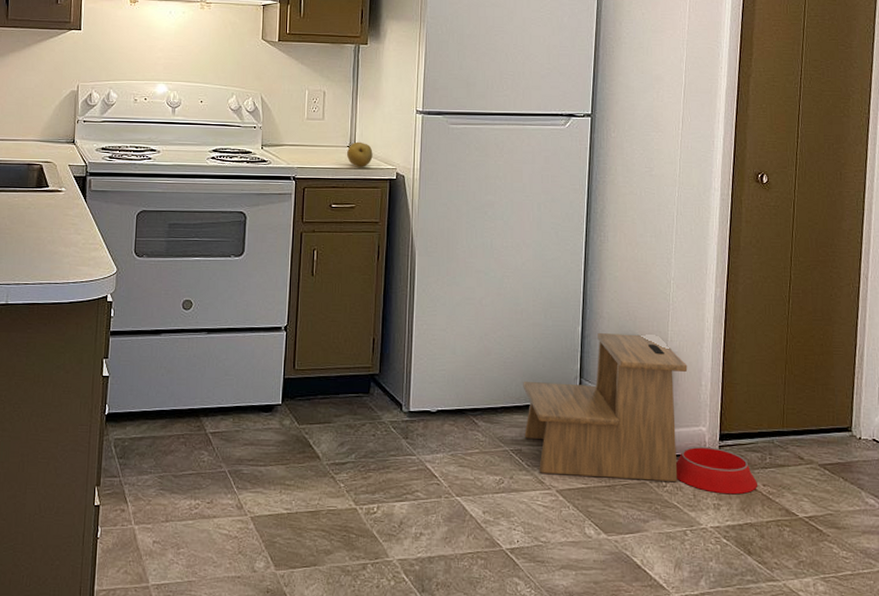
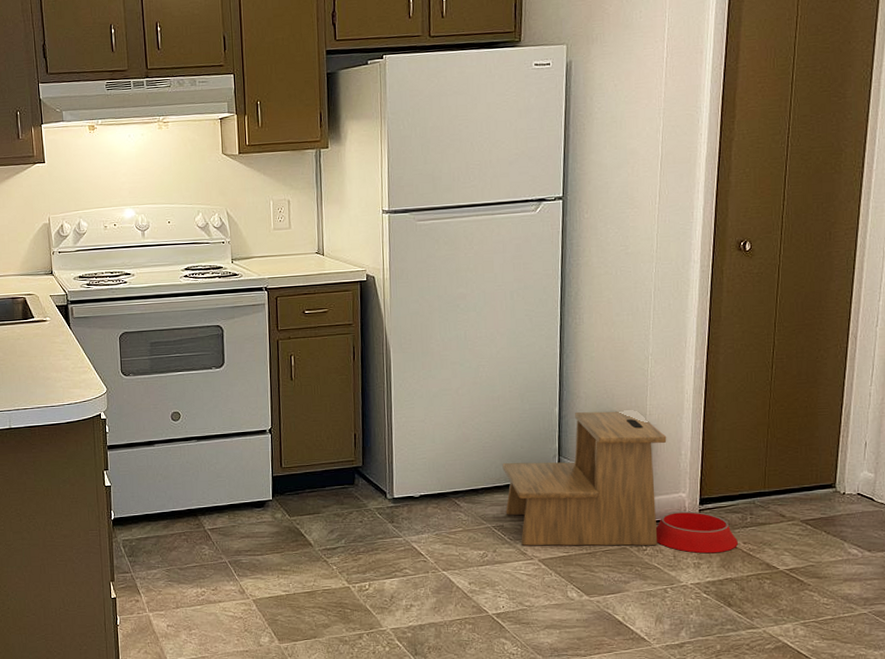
fruit: present [346,141,373,167] -> none [315,247,342,272]

